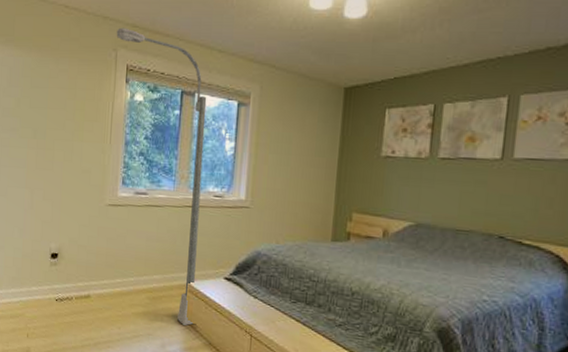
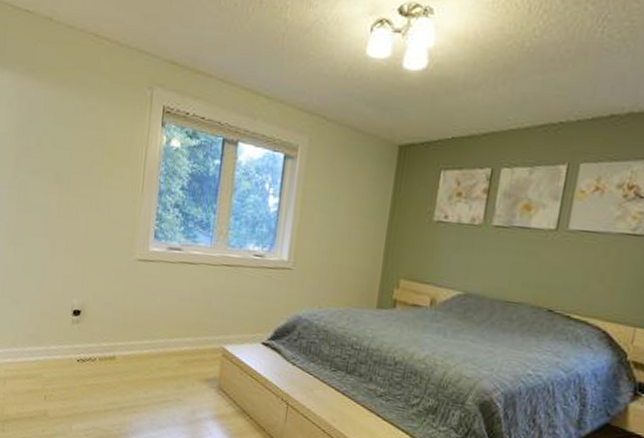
floor lamp: present [116,27,207,326] -> none [152,63,251,393]

